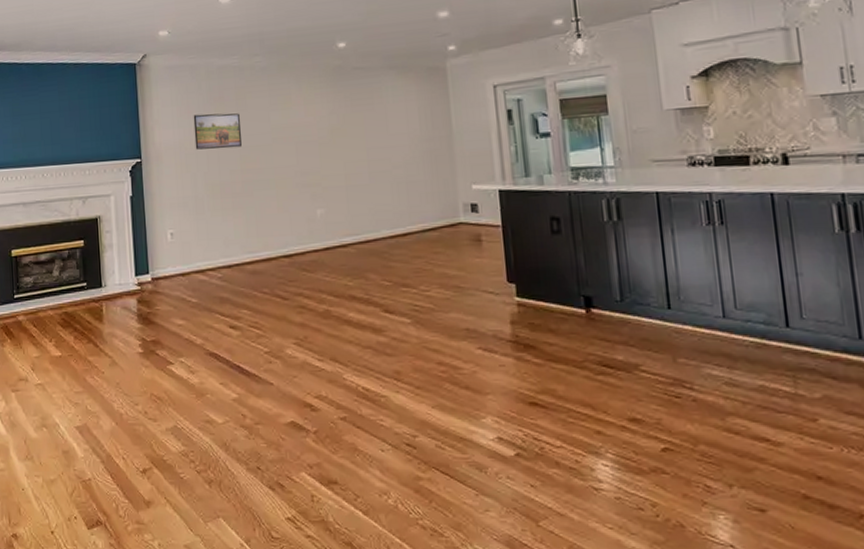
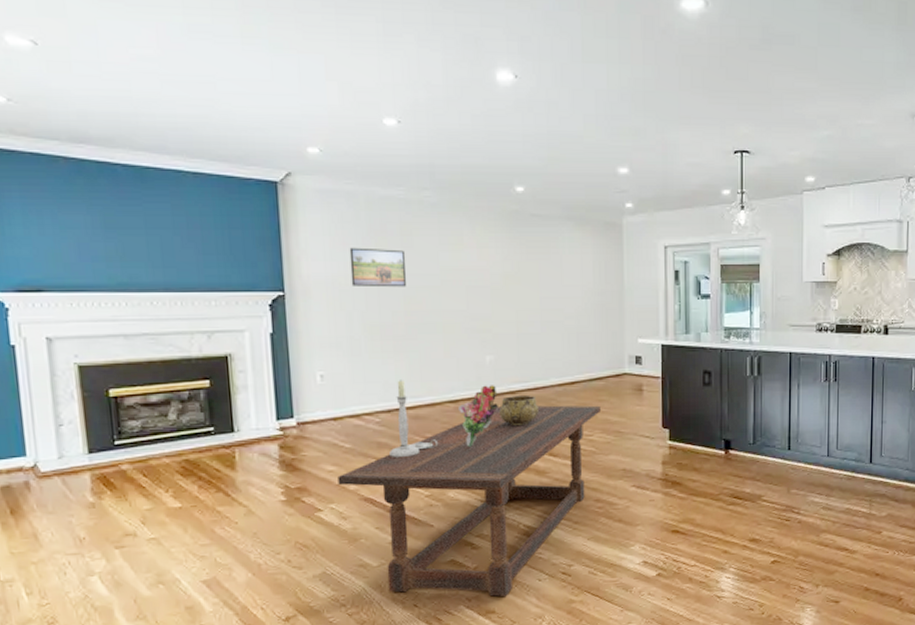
dining table: none [186,258,438,465] -> present [337,405,602,597]
candlestick: none [231,236,276,312] -> present [390,380,439,457]
bouquet: none [293,239,331,303] -> present [458,385,498,447]
decorative bowl: none [332,248,372,281] -> present [500,394,539,426]

